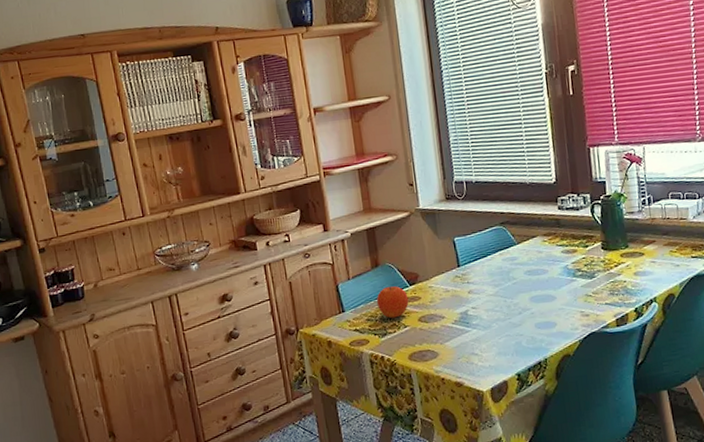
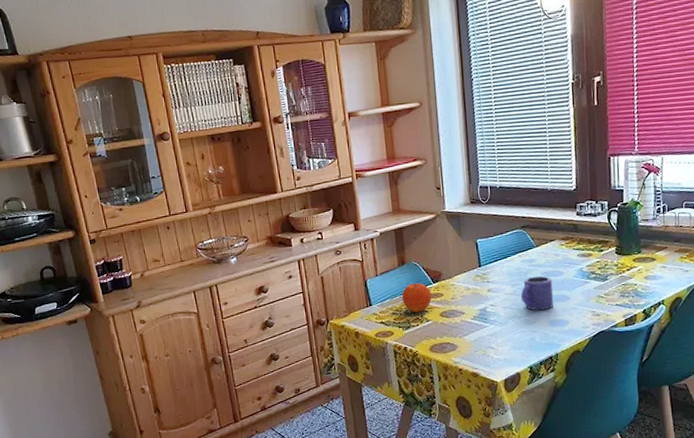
mug: none [503,274,540,313] -> present [520,275,554,311]

